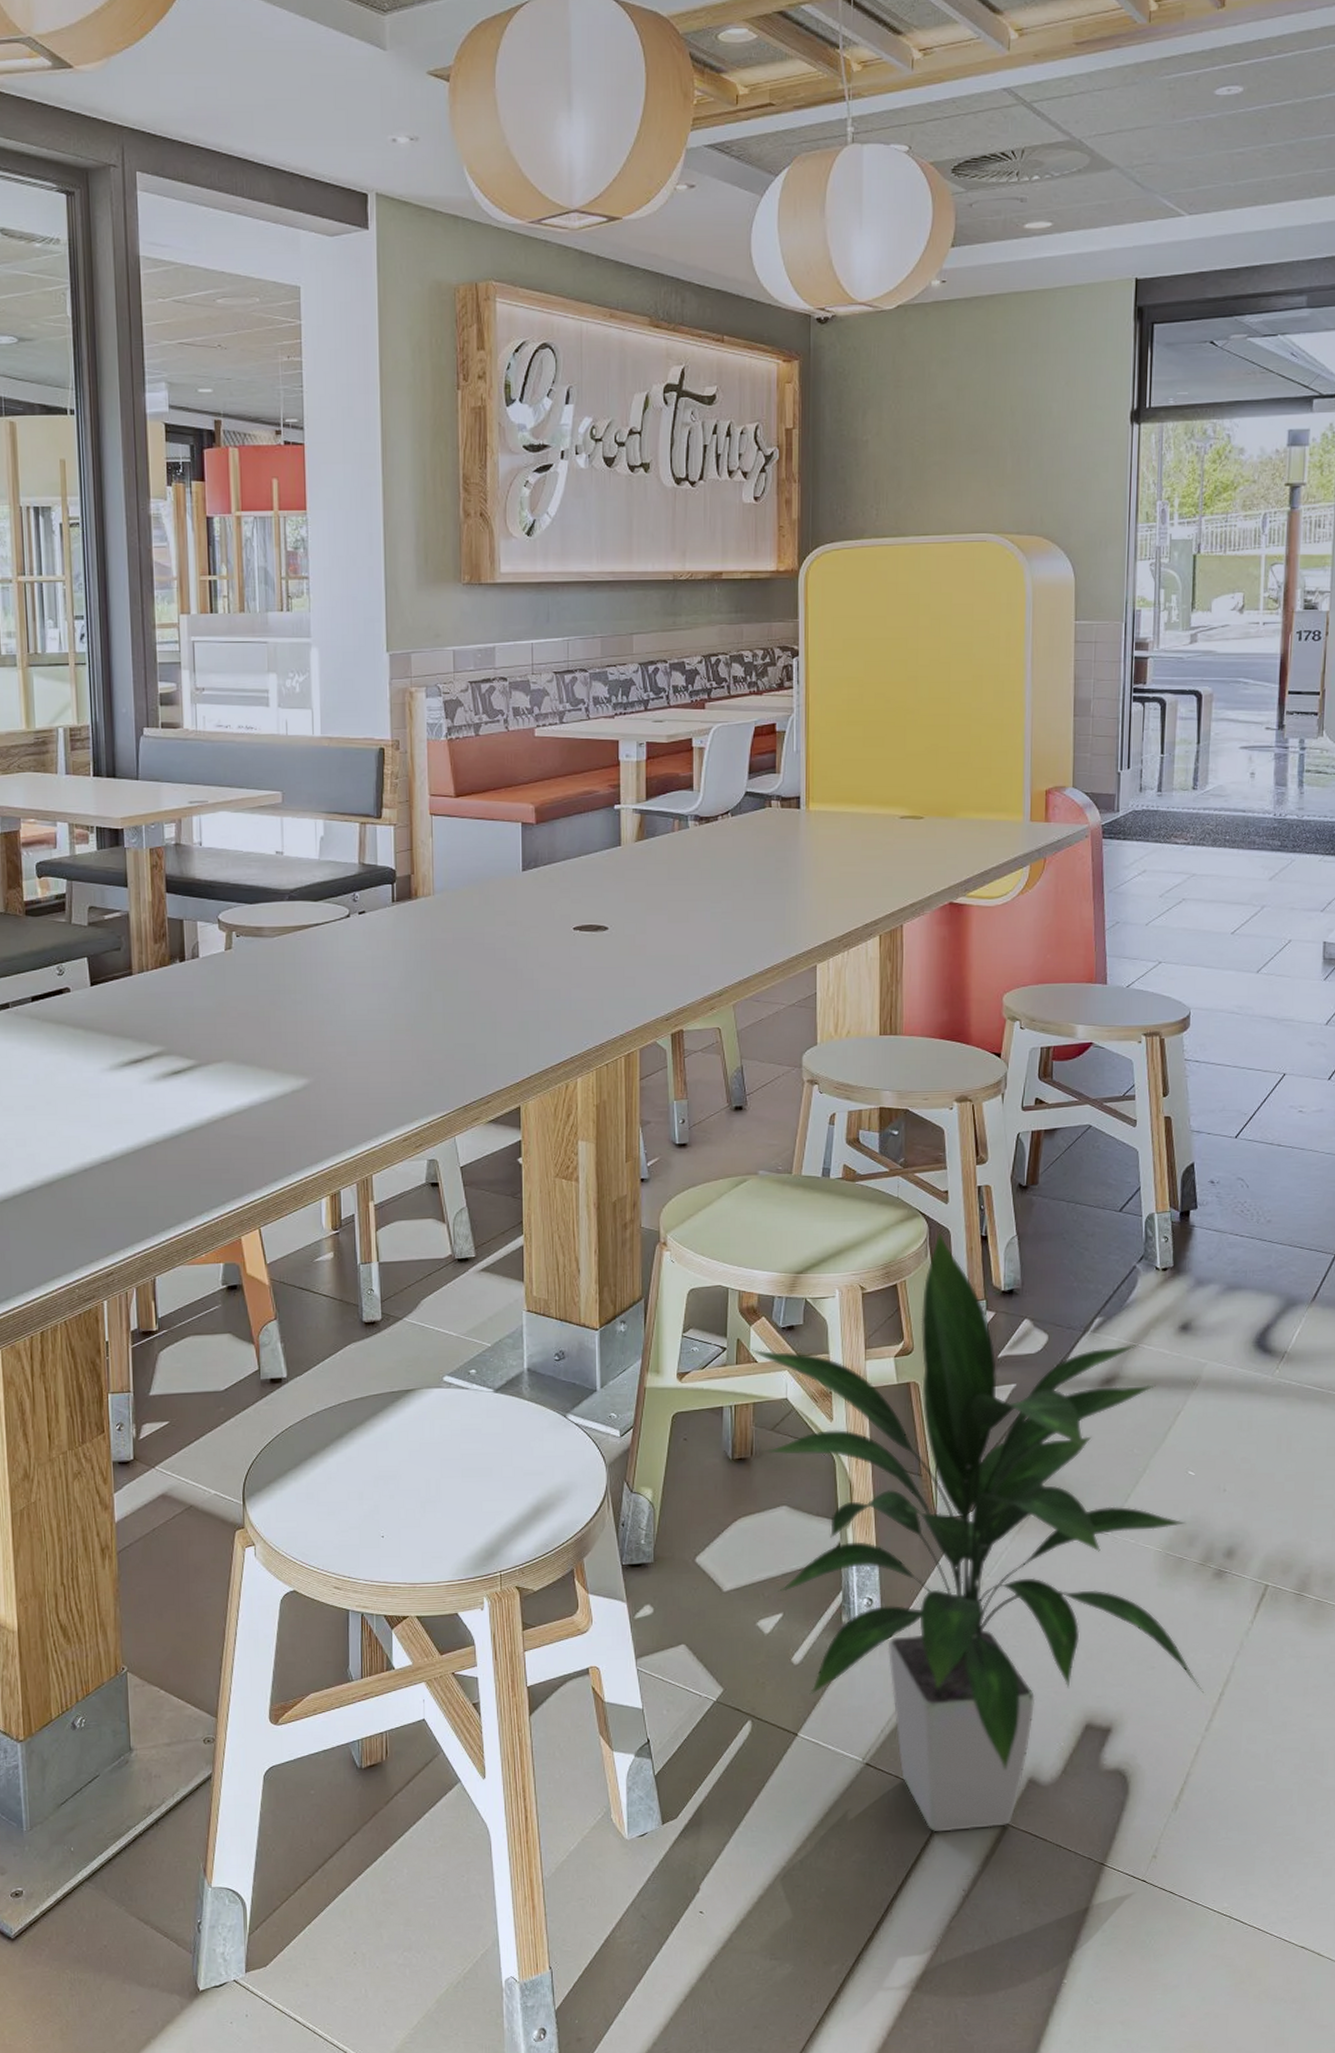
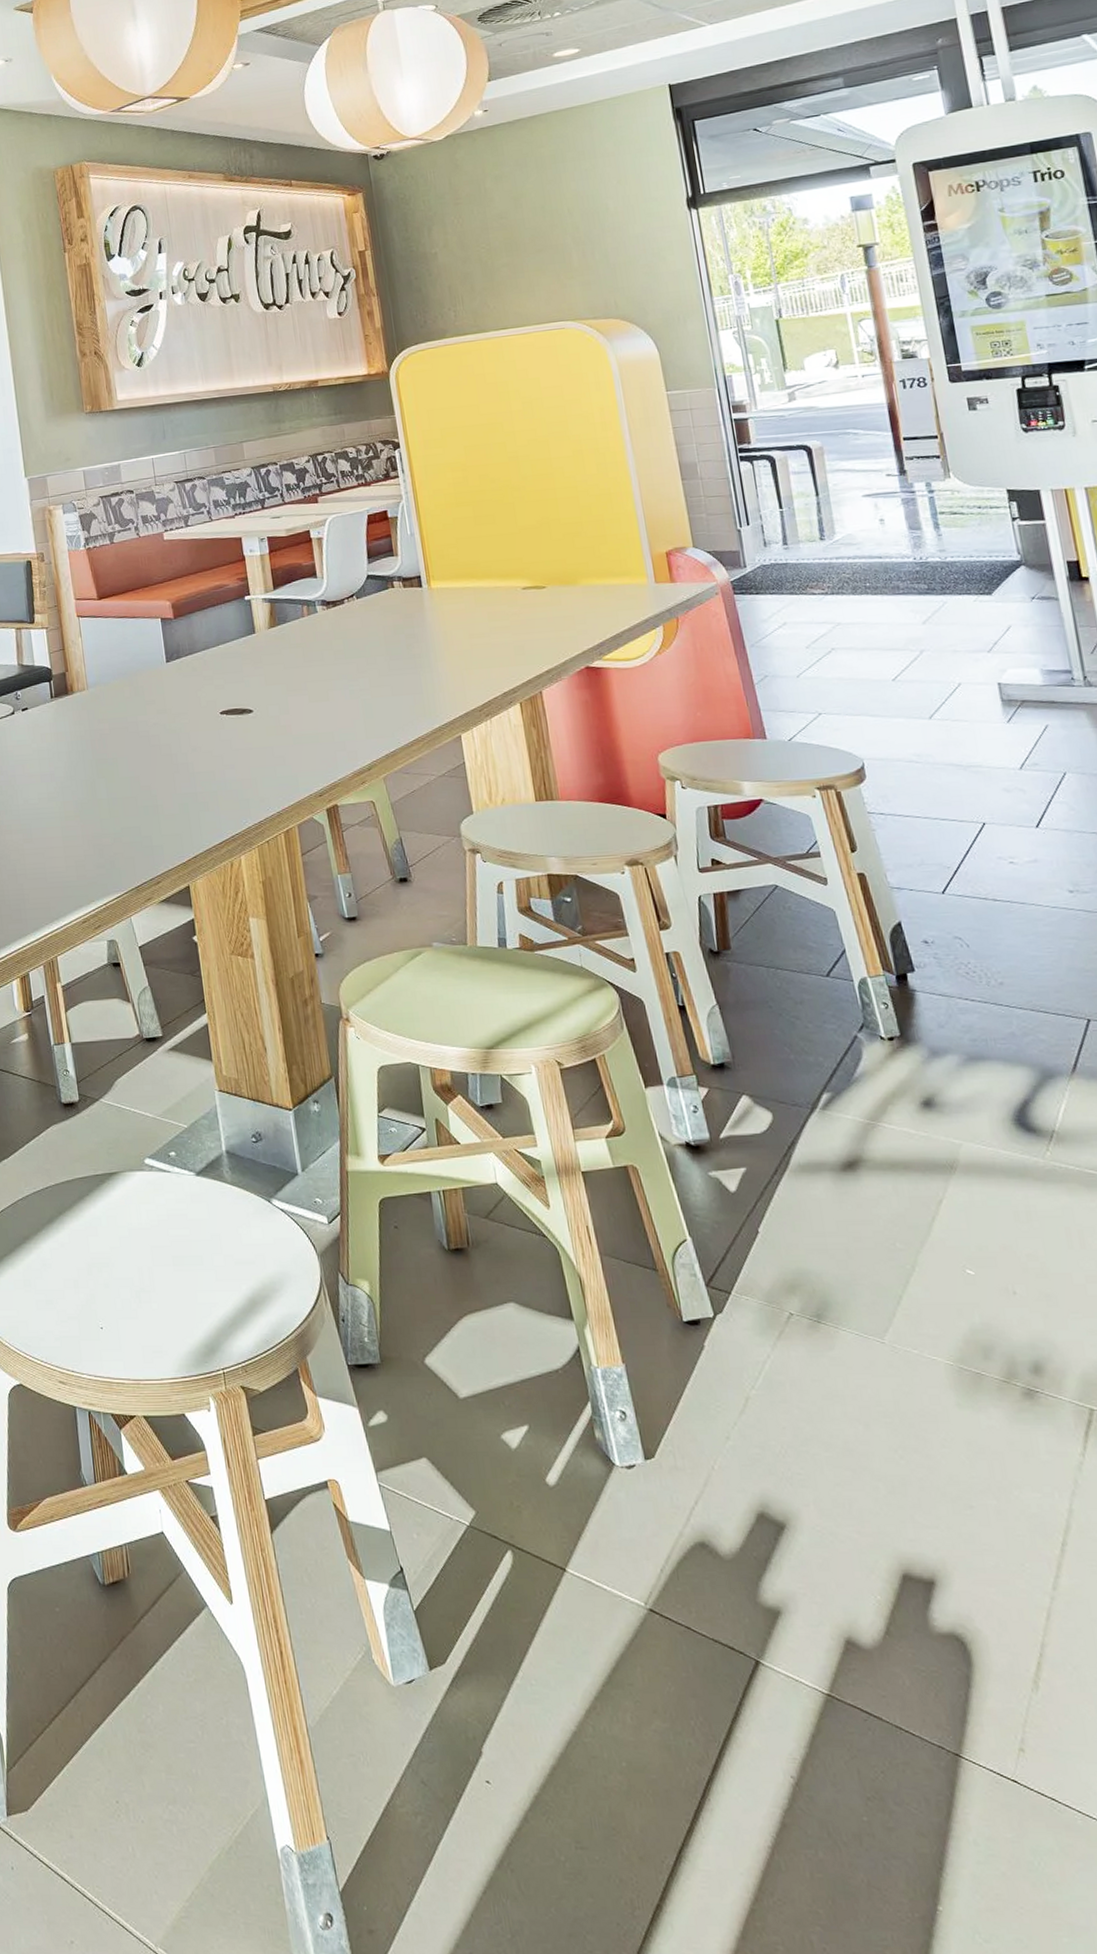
indoor plant: present [749,1231,1205,1832] -> none [449,1001,1043,1701]

